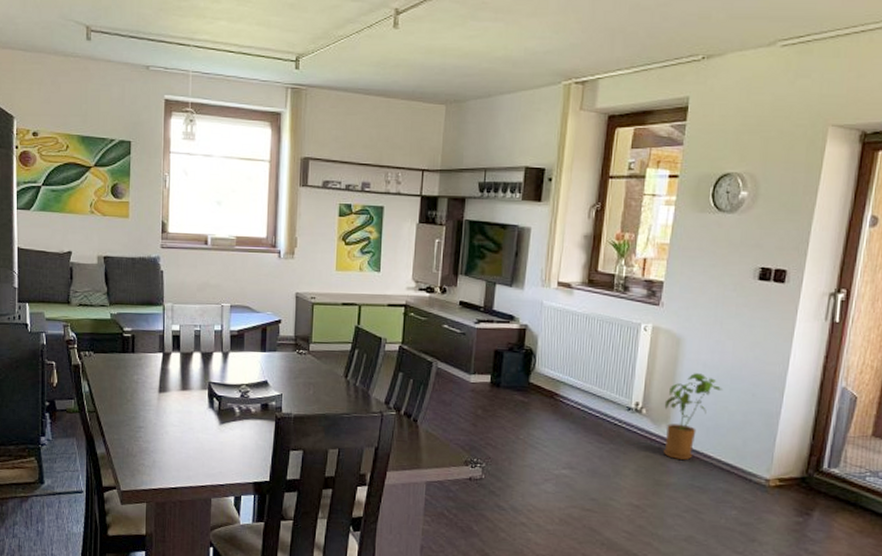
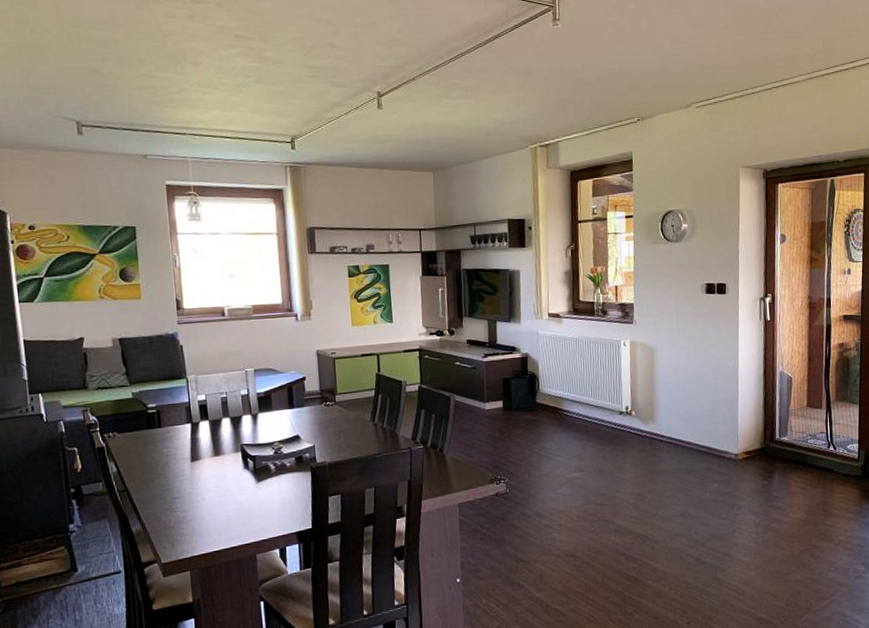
house plant: present [663,373,722,460] -> none [648,375,692,449]

